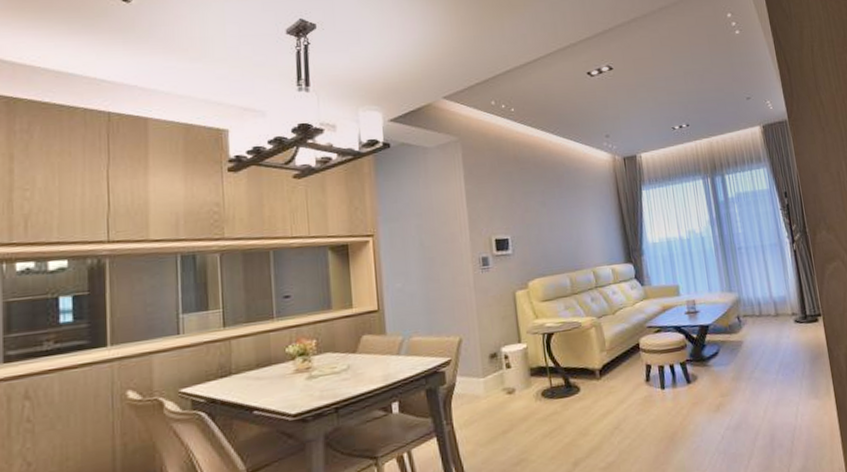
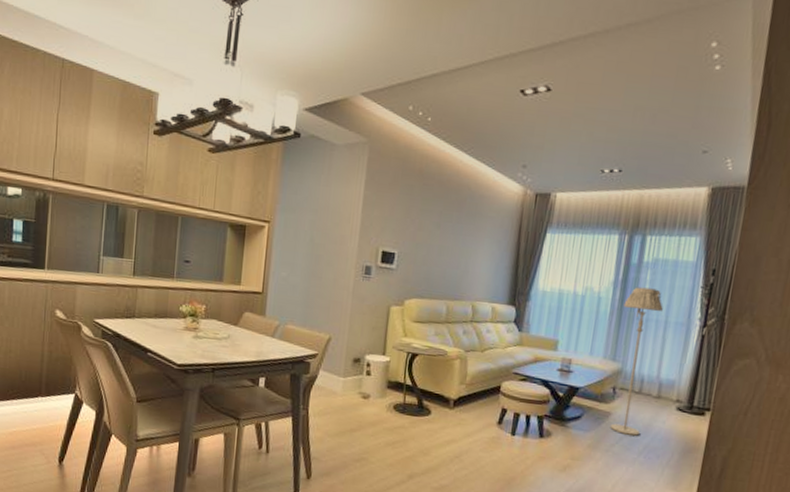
floor lamp: none [724,219,772,359] -> present [610,287,663,436]

